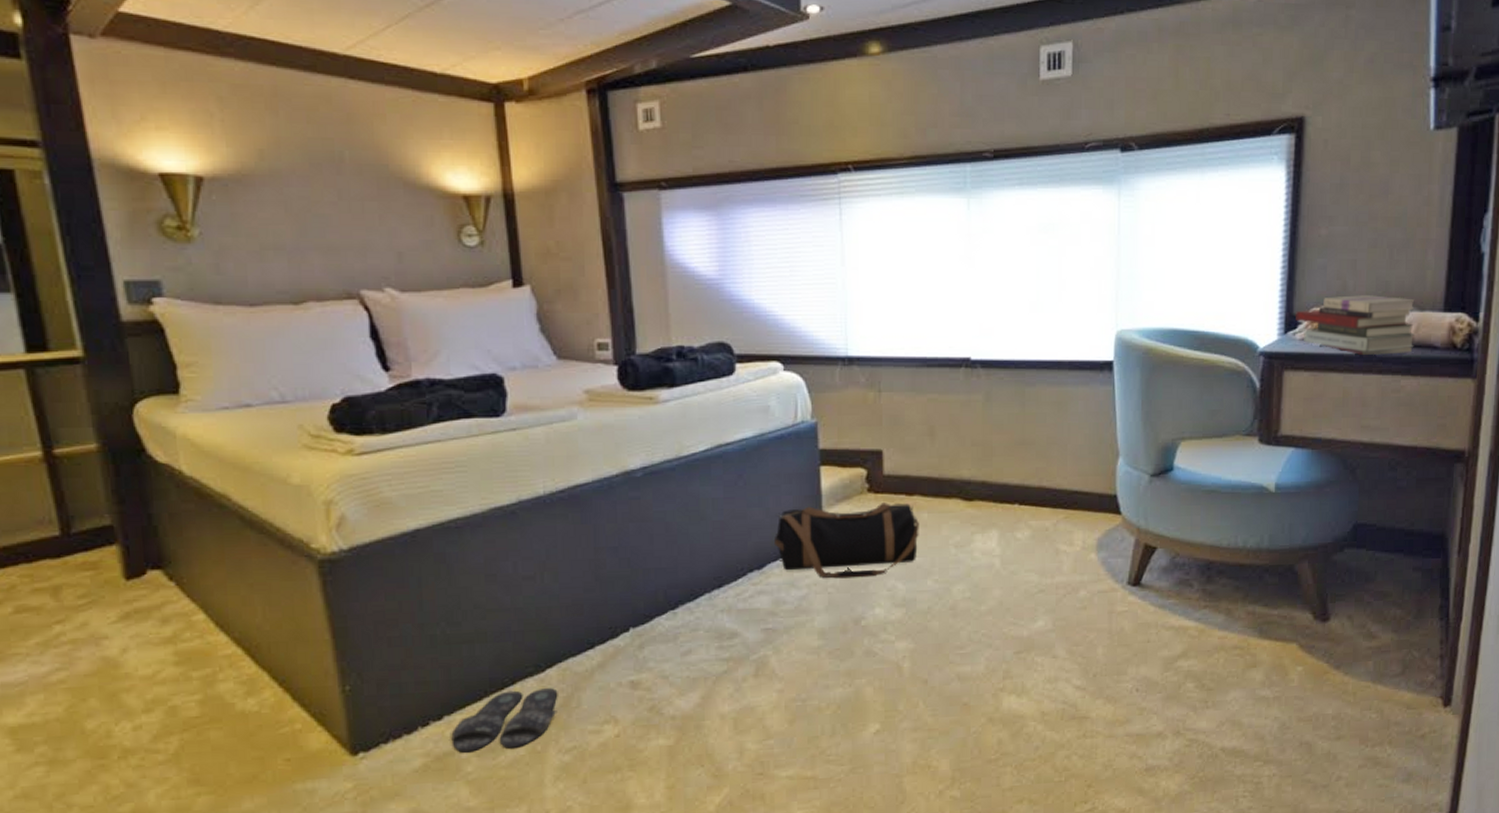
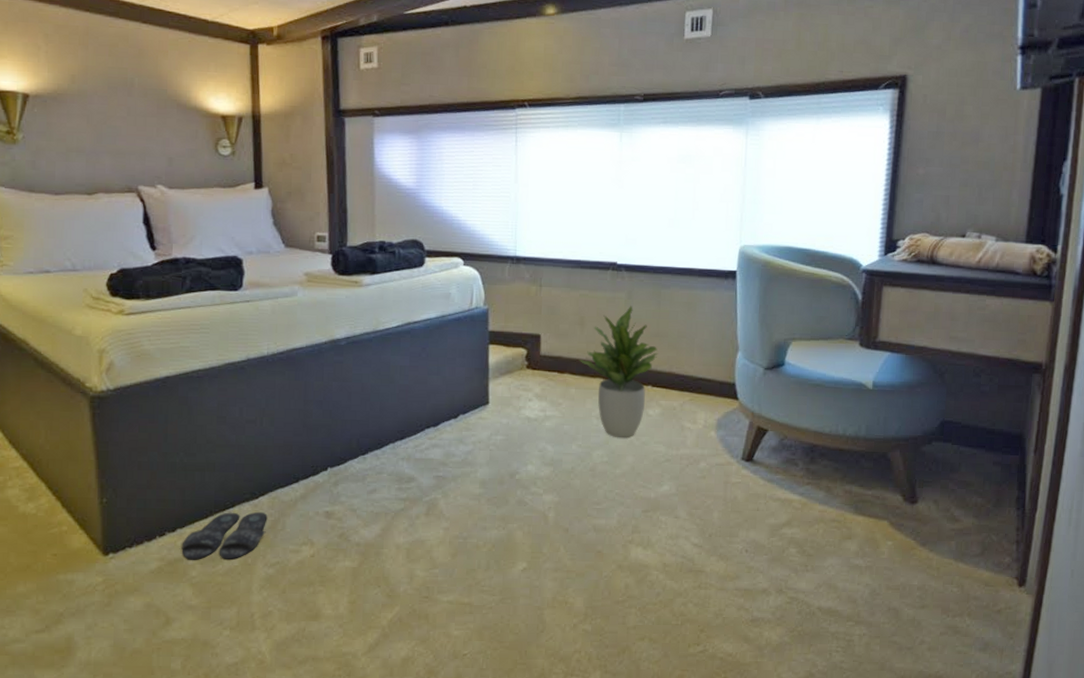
duffel bag: present [773,501,919,578] -> none [447,377,568,438]
potted plant: none [930,409,1025,568] -> present [578,305,658,437]
books: present [1295,295,1415,356] -> none [894,225,1000,278]

